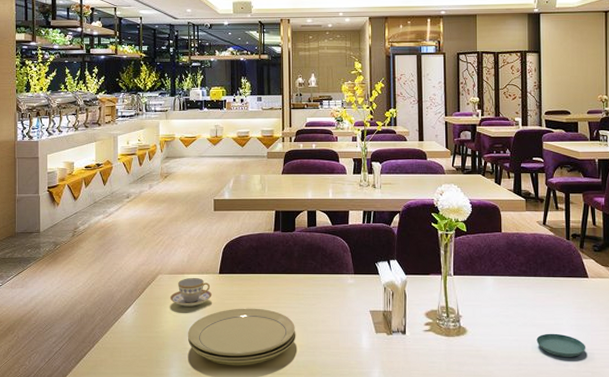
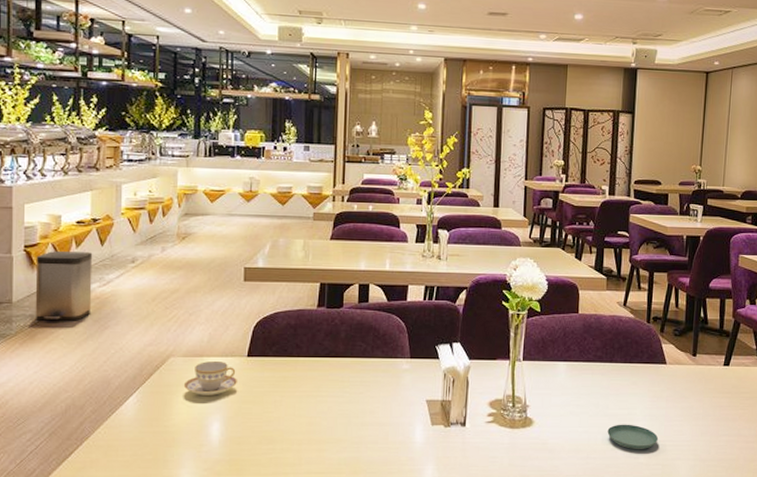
pedal bin: none [56,191,98,246] -> present [35,251,93,321]
plate: present [187,308,296,366] -> none [204,397,339,465]

